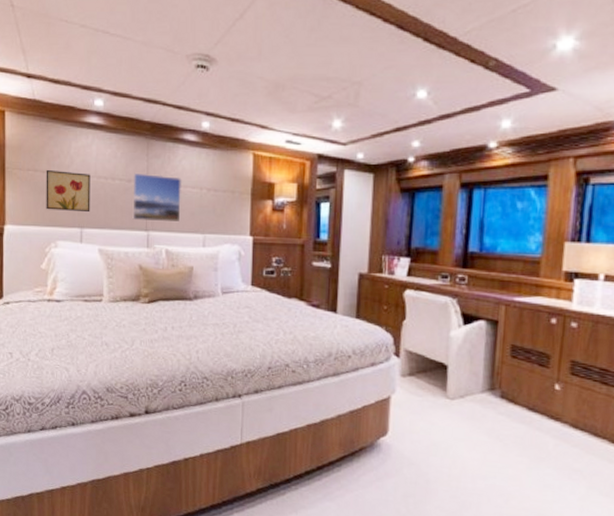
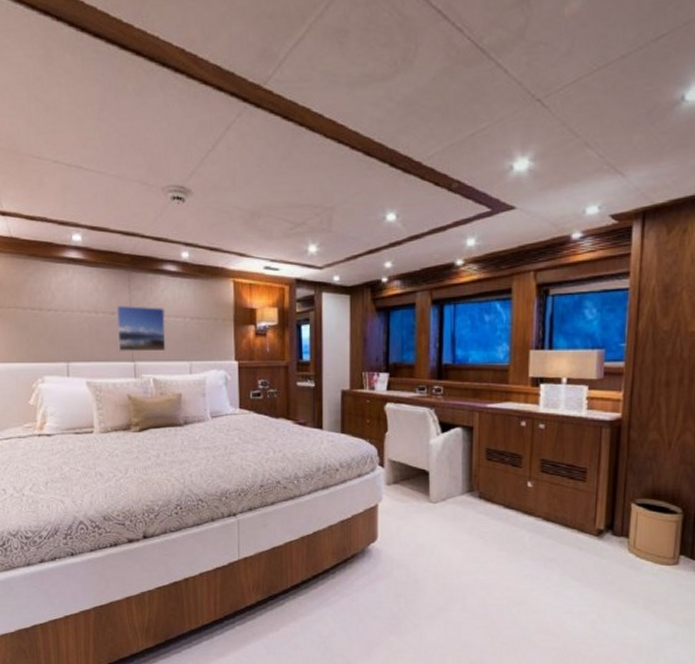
wall art: present [46,170,90,213] -> none [27,307,75,347]

